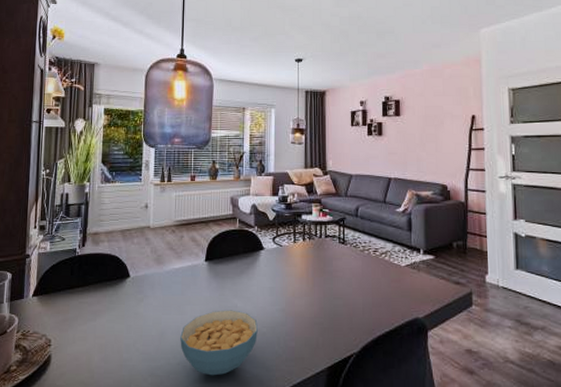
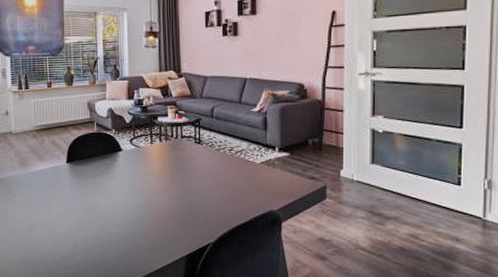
cereal bowl: present [180,310,258,376] -> none [48,206,120,264]

